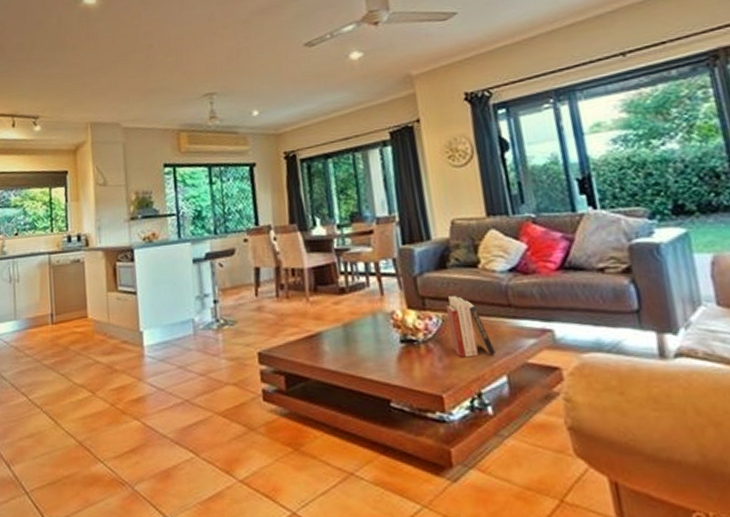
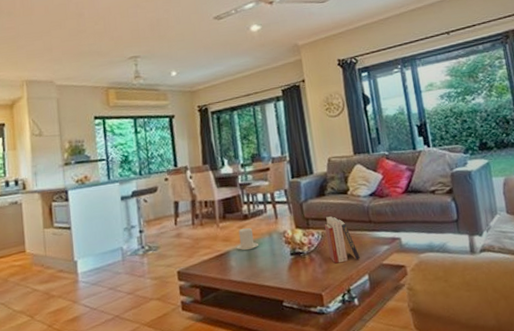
candle: none [330,304,360,333] -> present [236,227,259,251]

